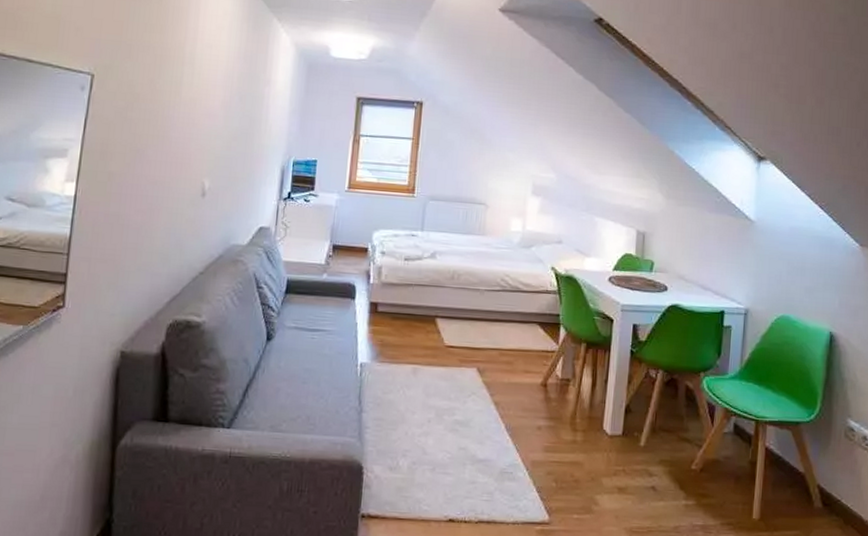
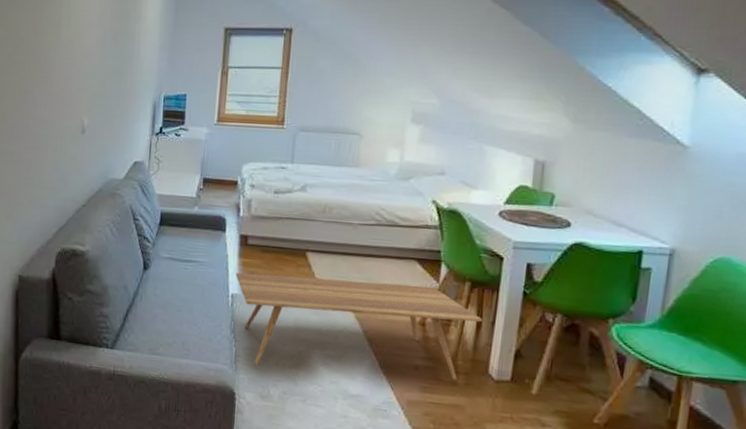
coffee table: none [365,340,597,438] -> present [235,272,483,380]

